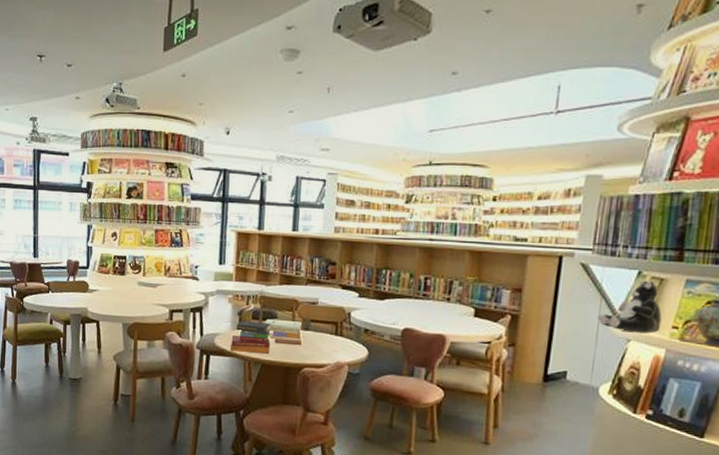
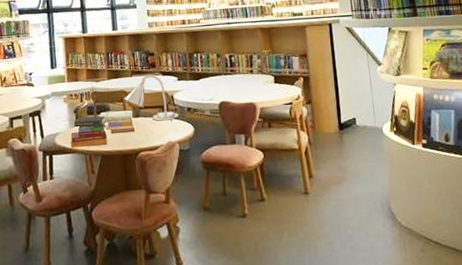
table lamp: none [294,286,355,340] -> present [124,74,180,121]
plush toy: present [597,280,662,333] -> none [367,34,415,78]

